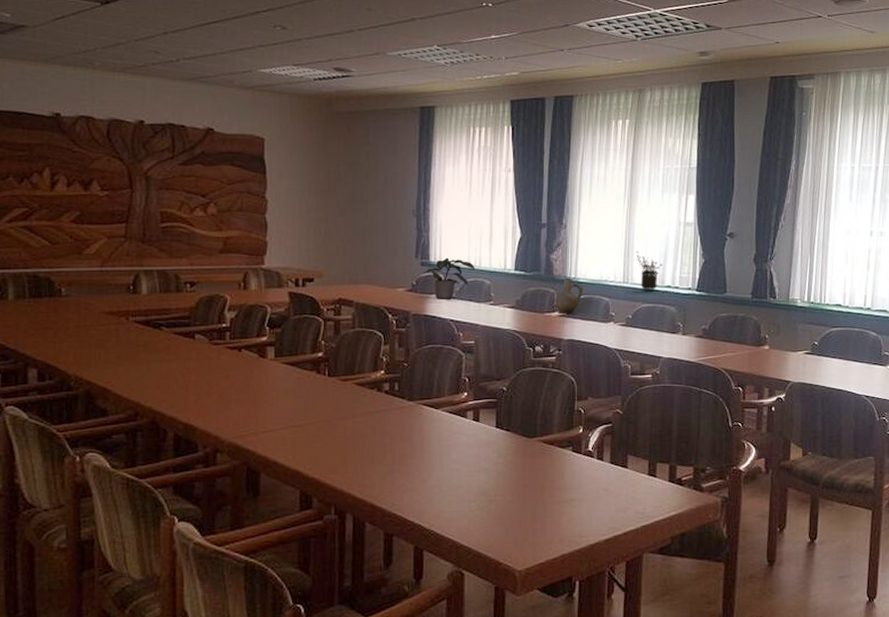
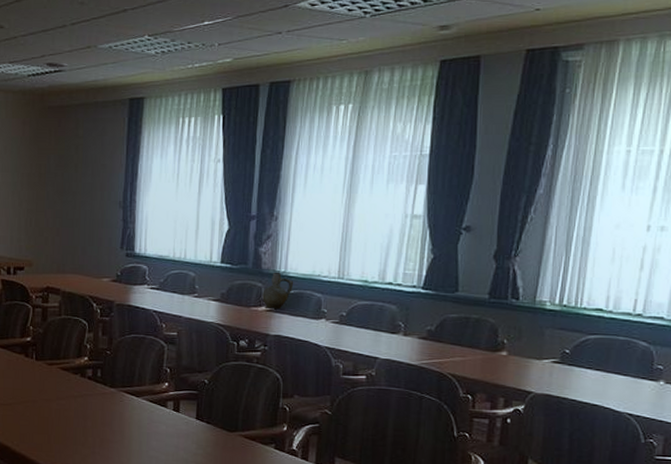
potted plant: present [424,257,475,301] -> none [128,249,180,292]
potted plant: present [636,251,663,291] -> none [354,245,384,288]

